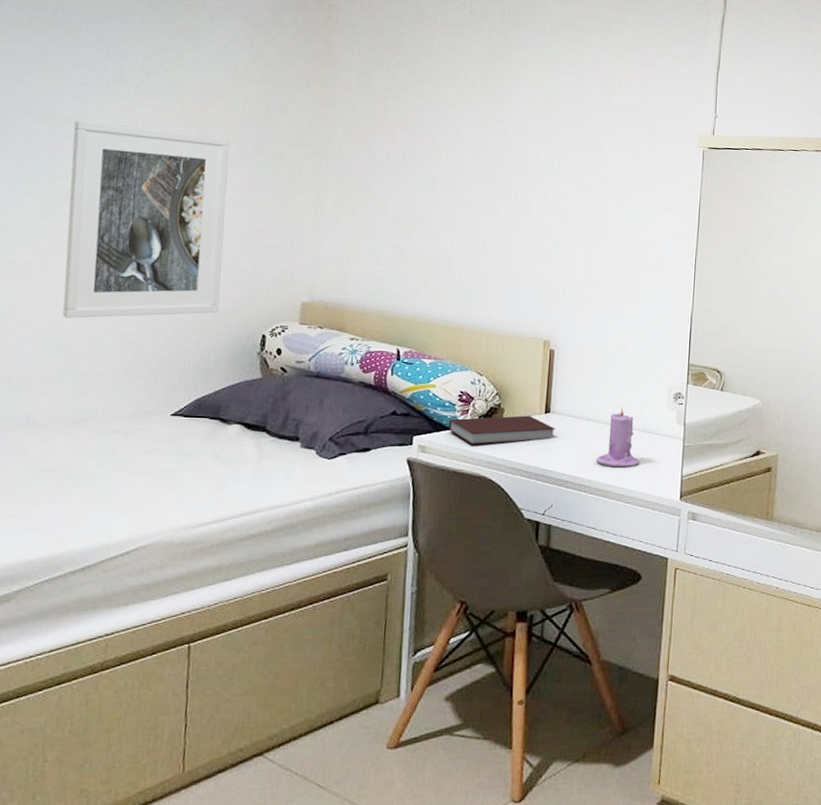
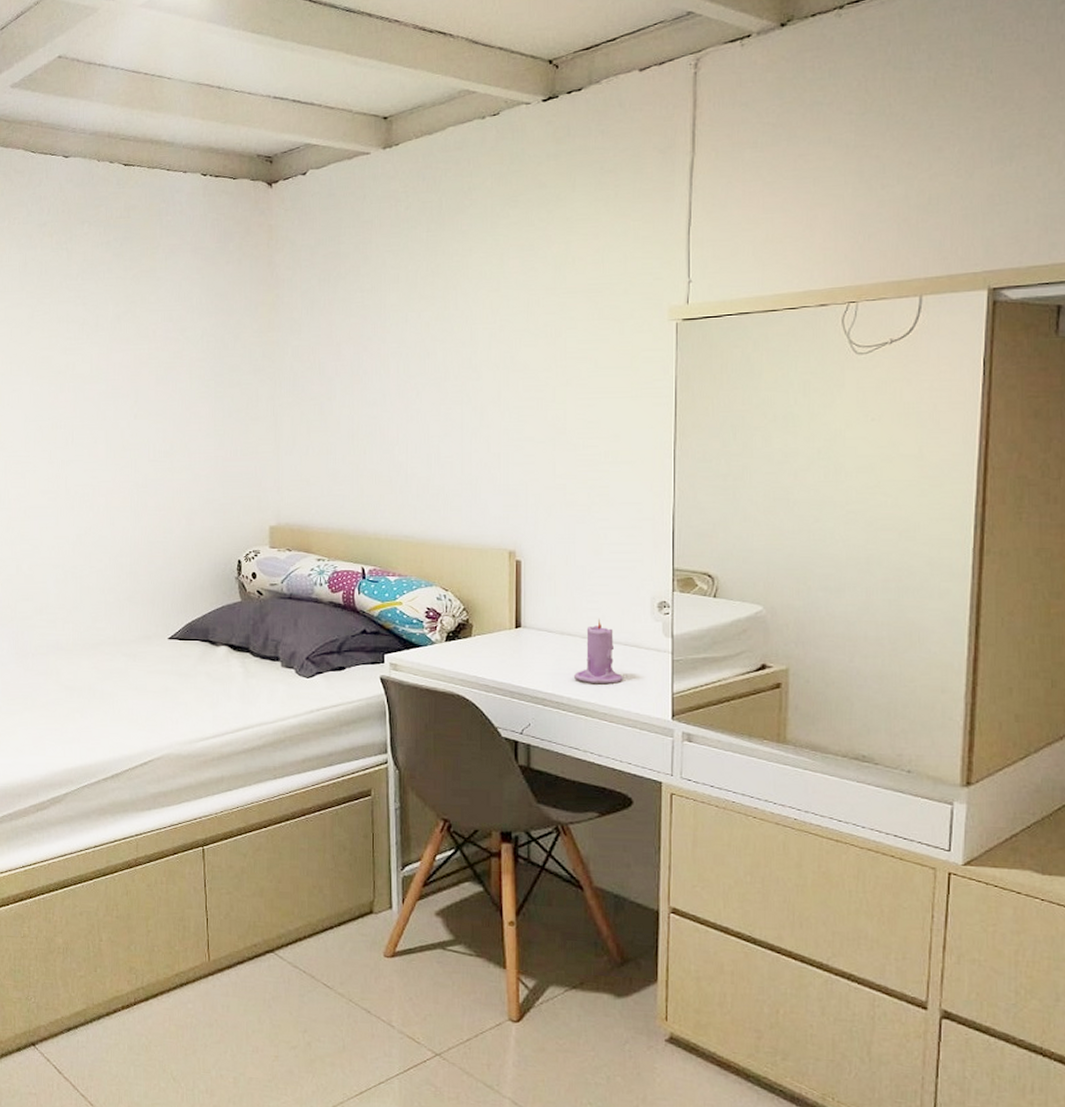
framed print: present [62,120,230,319] -> none [65,372,198,554]
notebook: present [448,415,555,445] -> none [417,631,528,662]

